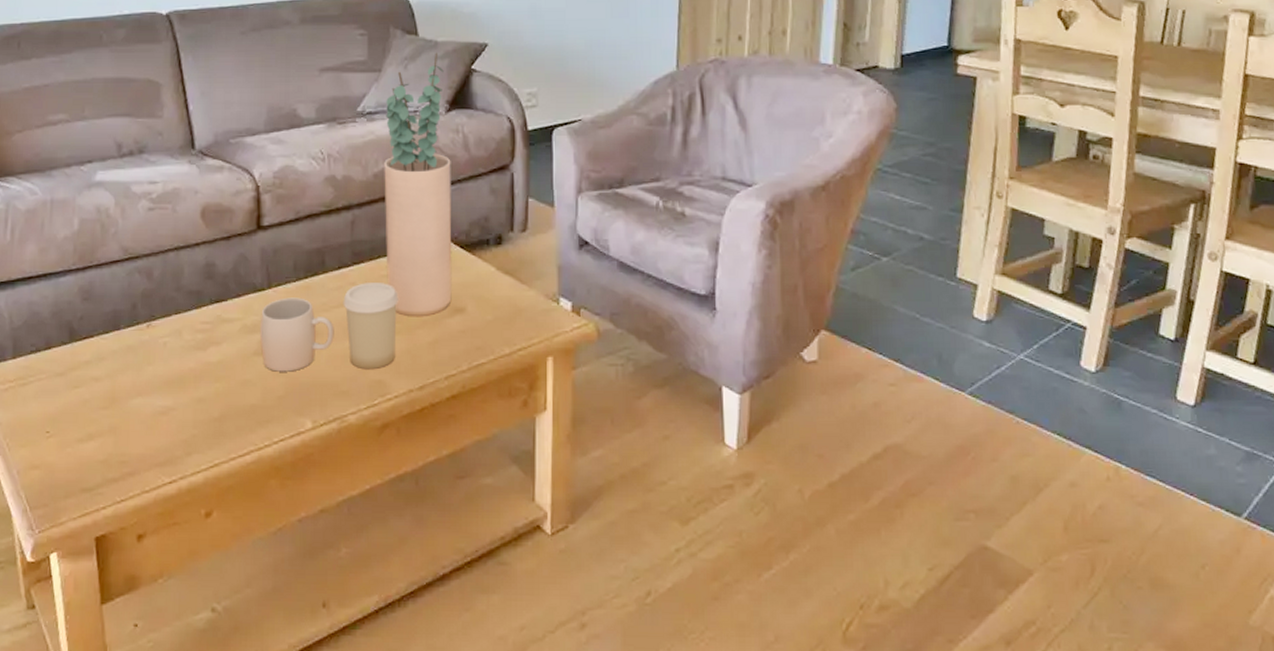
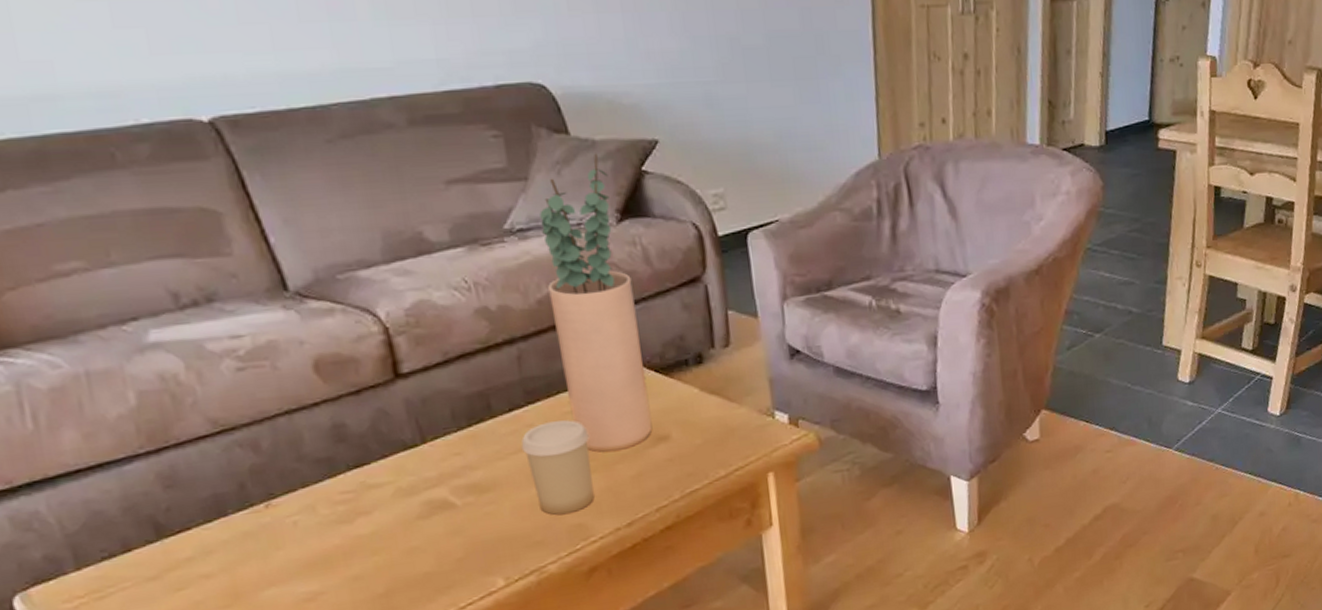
mug: present [259,297,334,372] -> none [418,448,517,534]

